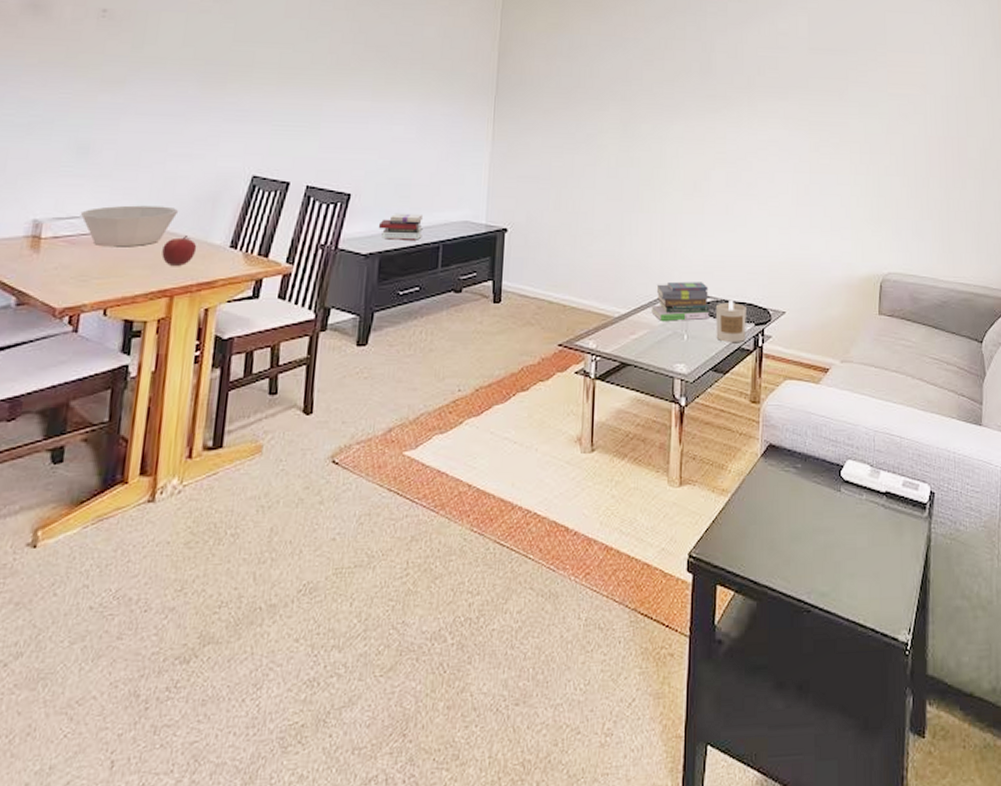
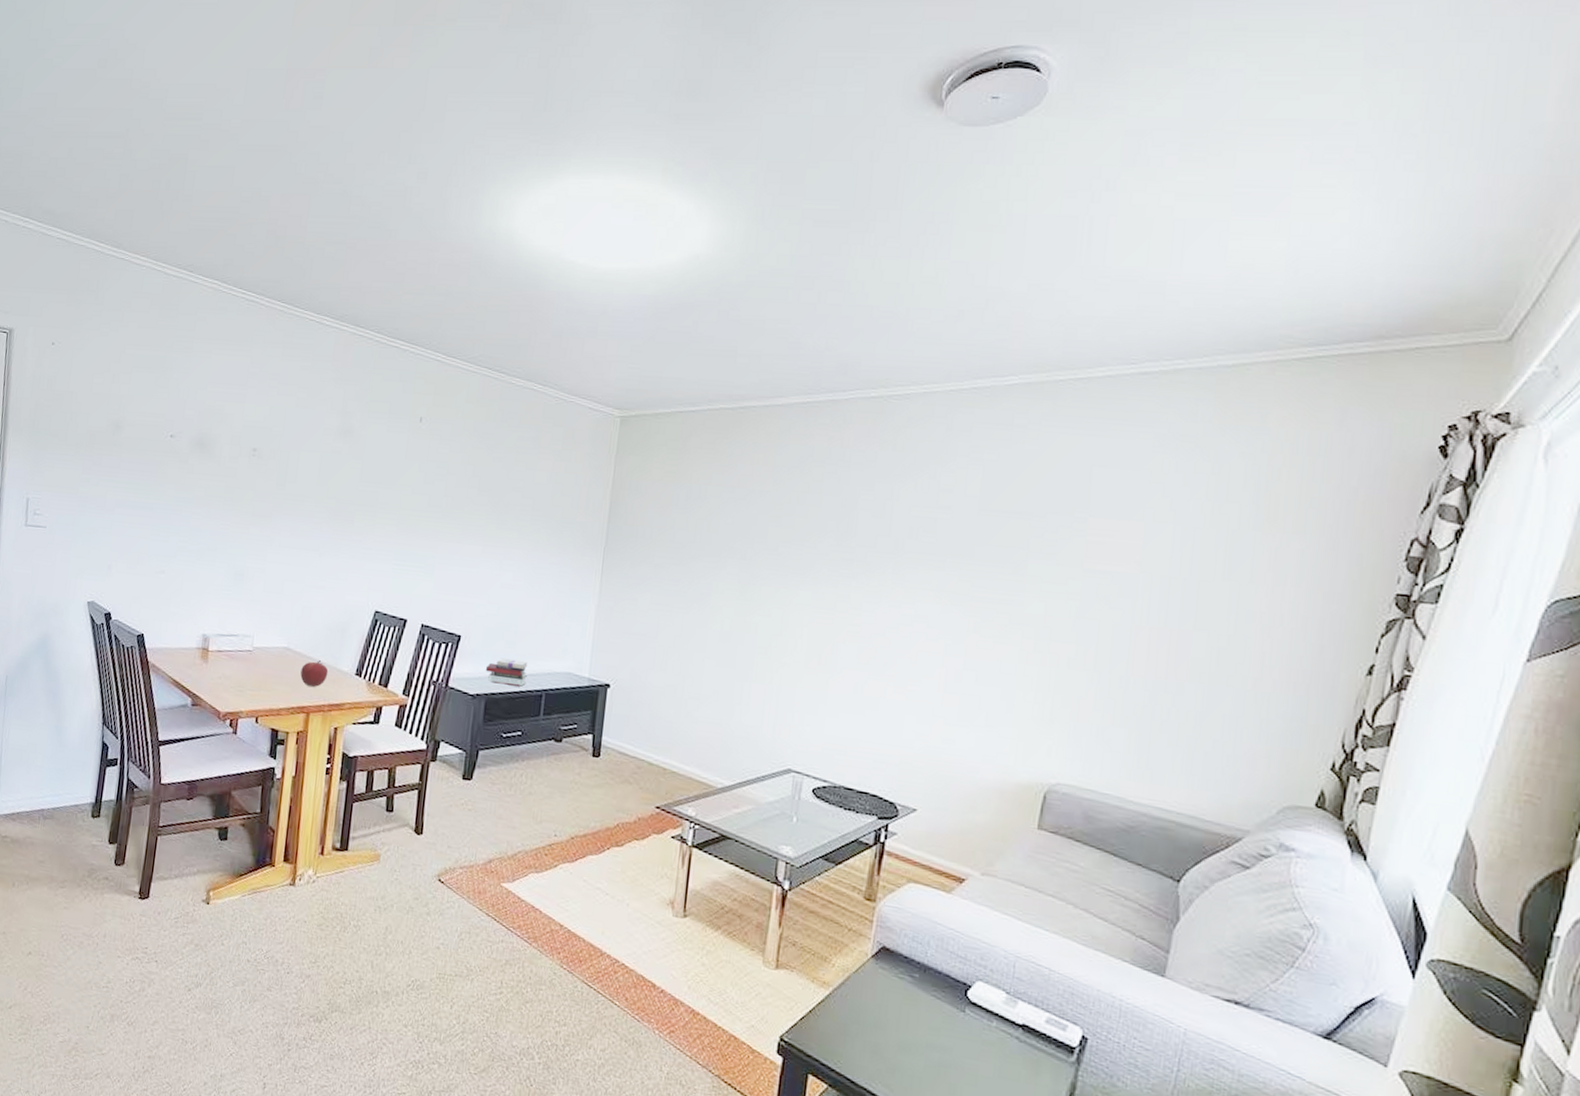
bowl: present [80,205,179,247] -> none [237,628,314,666]
books: present [651,281,710,321] -> none [758,759,826,805]
candle: present [715,301,746,343] -> none [830,788,869,835]

